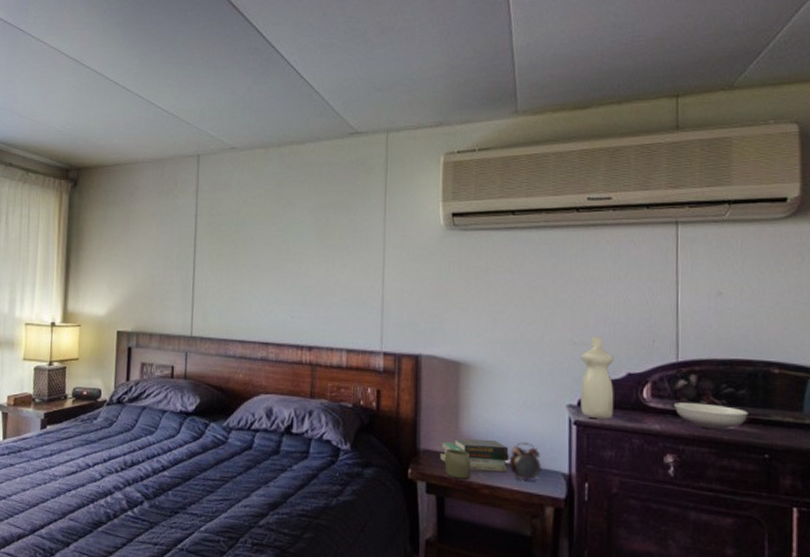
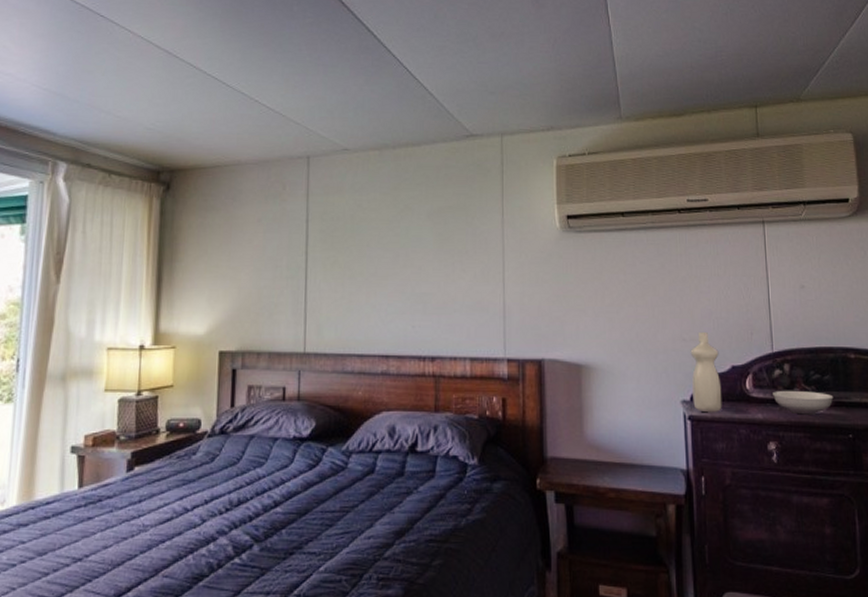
books: present [439,438,509,473] -> none [566,441,632,476]
mug: present [444,448,471,480] -> none [571,454,596,485]
alarm clock: present [508,442,541,481] -> none [631,441,662,480]

